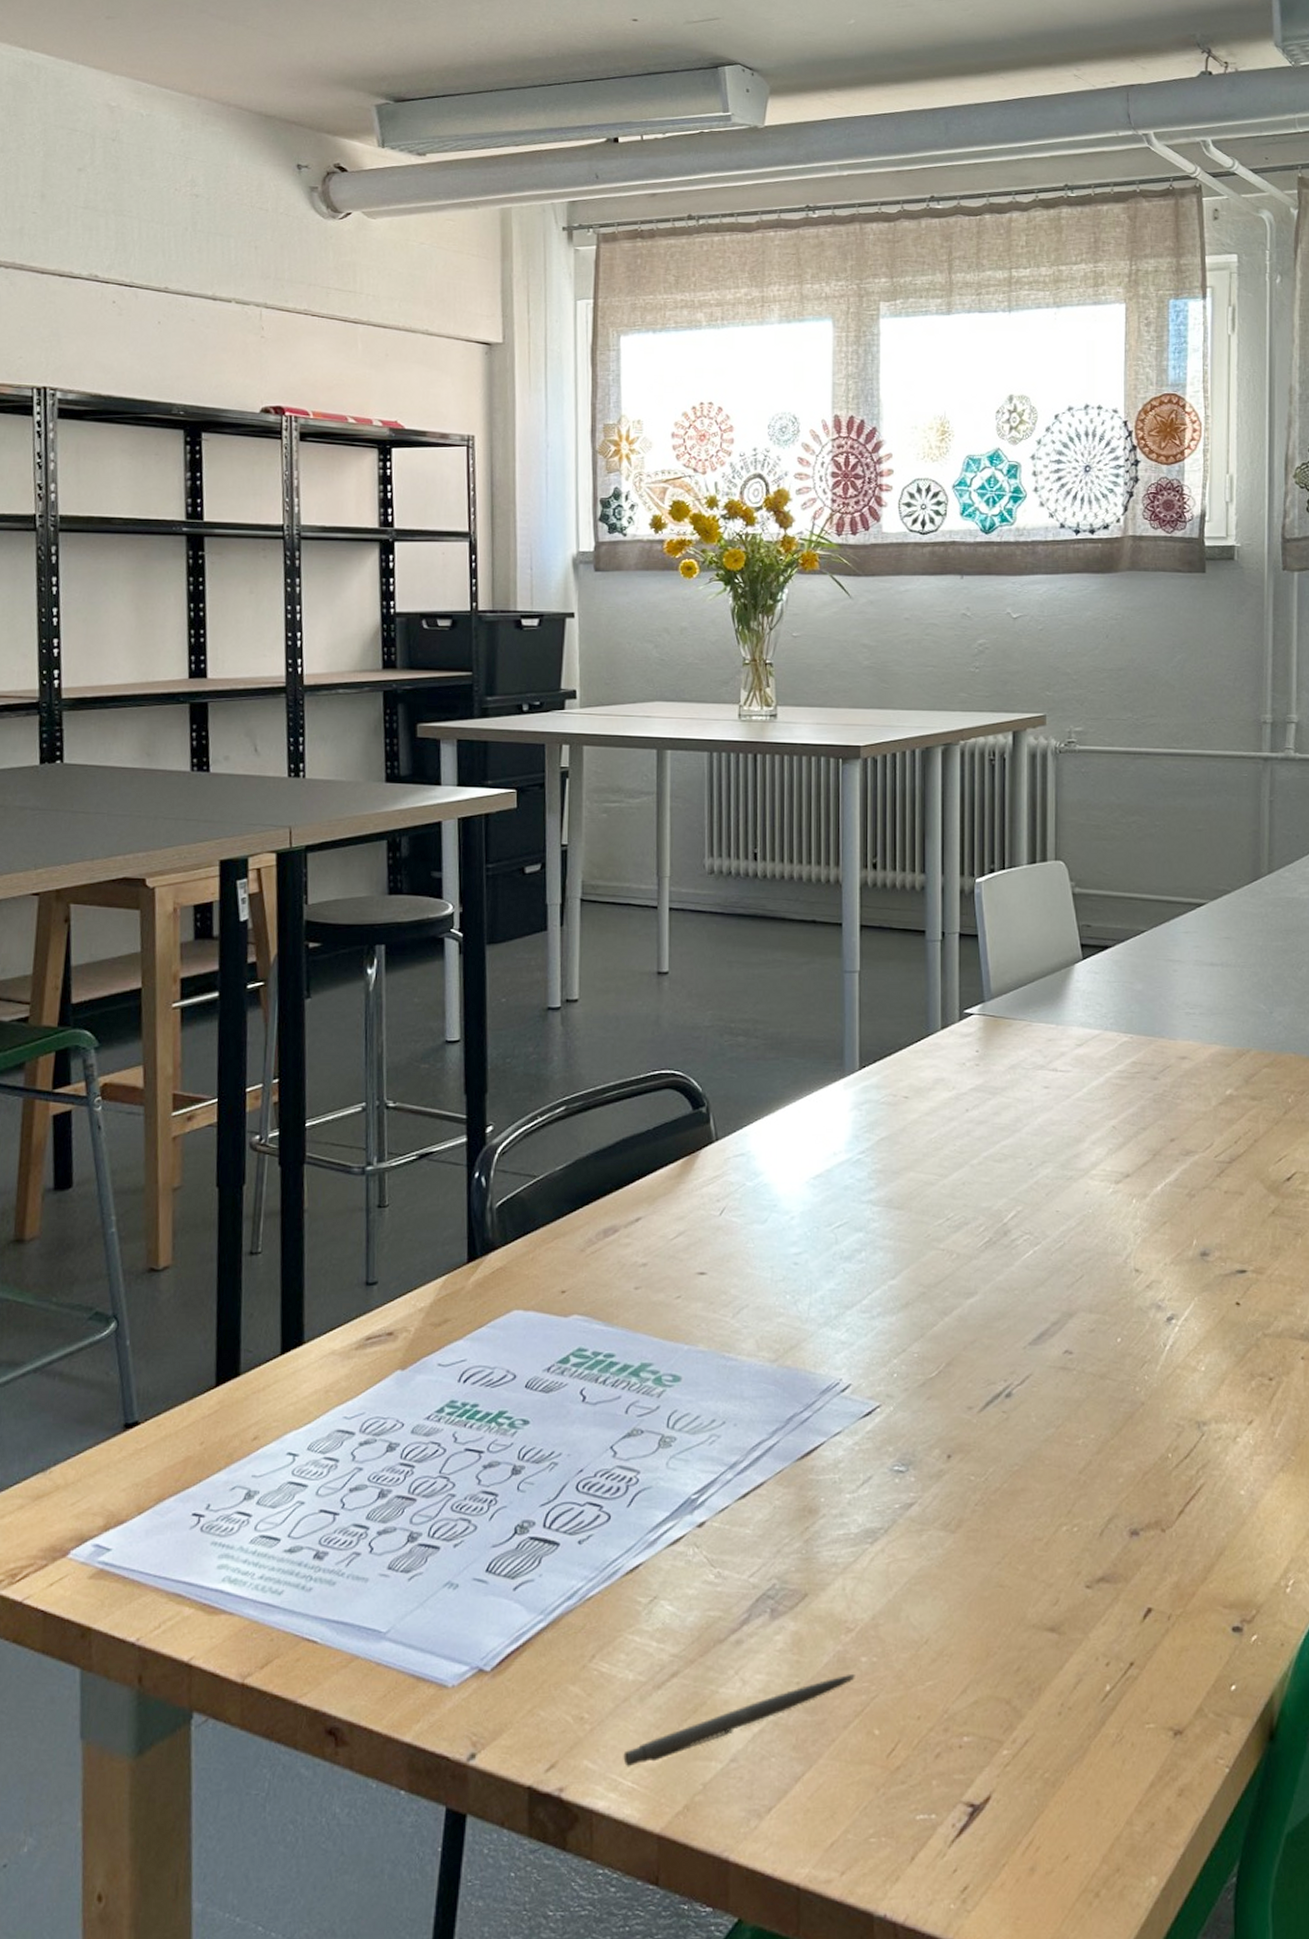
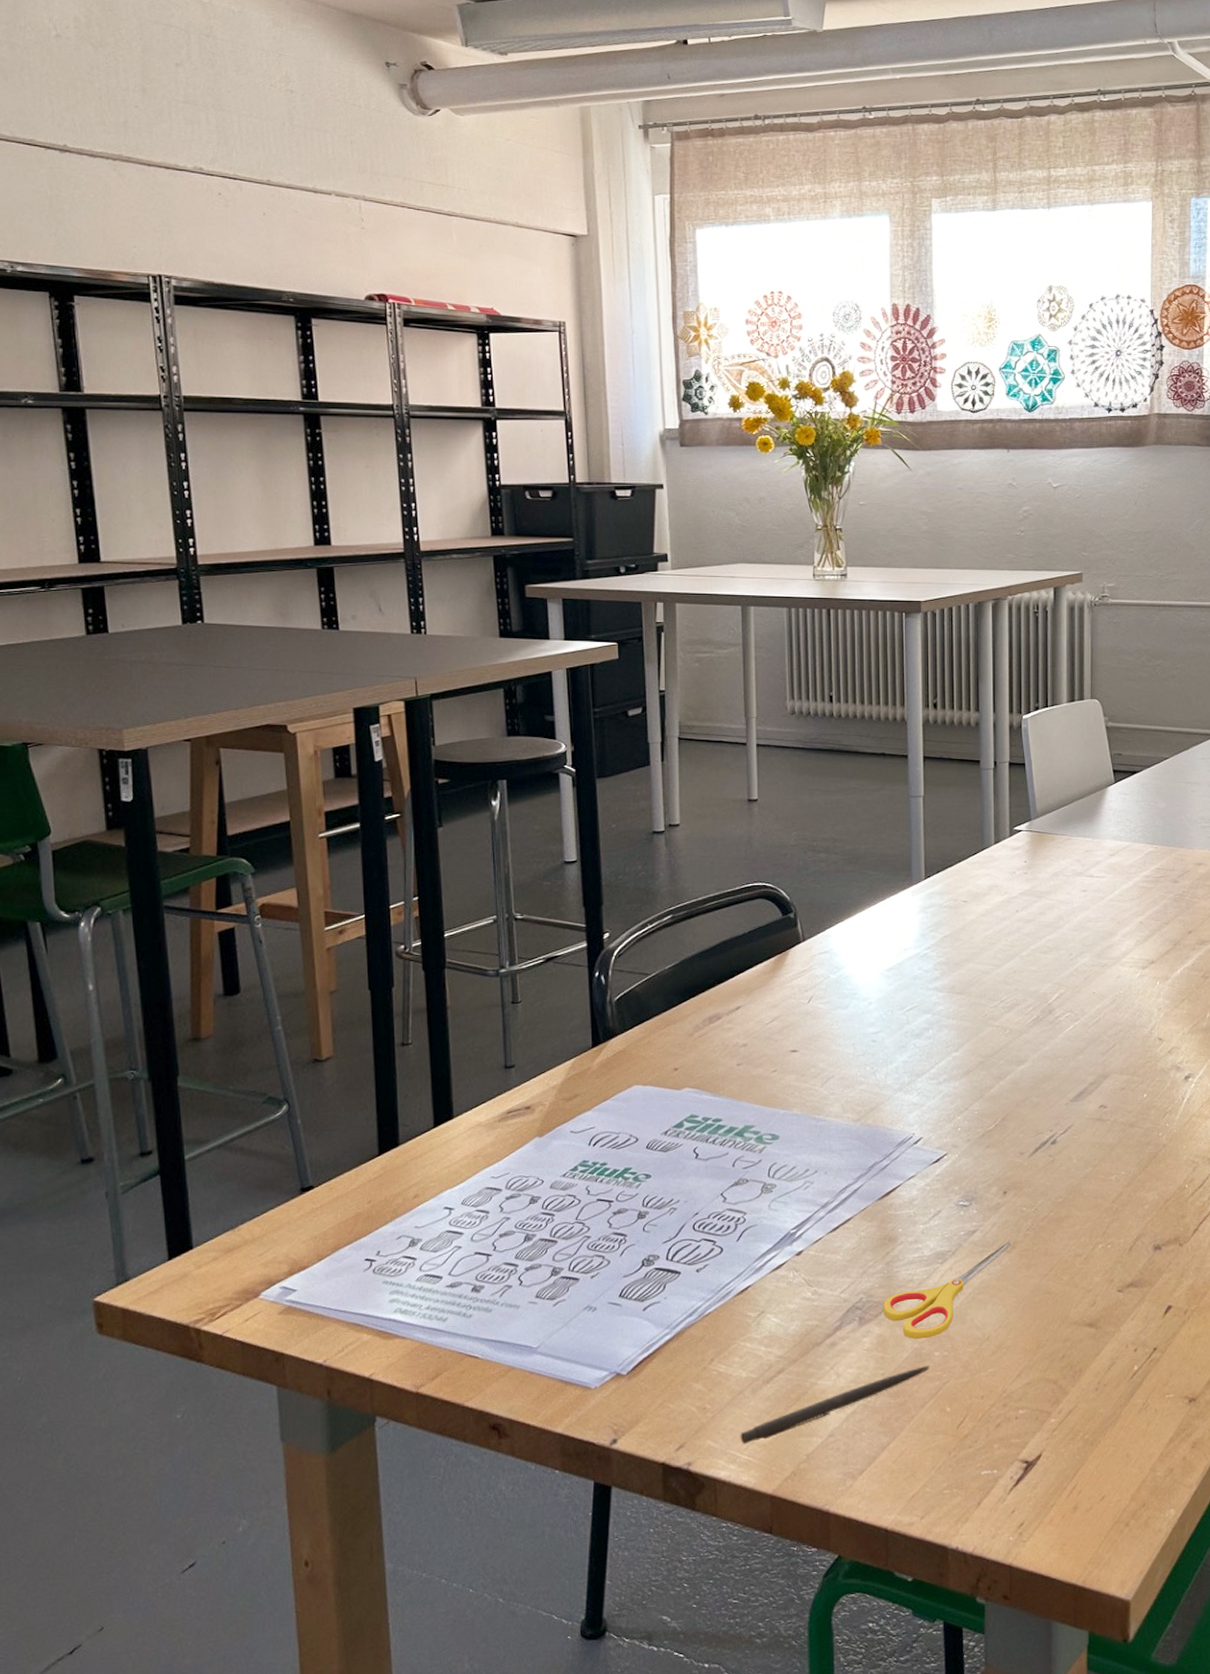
scissors: none [800,1518,957,1640] -> present [883,1241,1012,1339]

